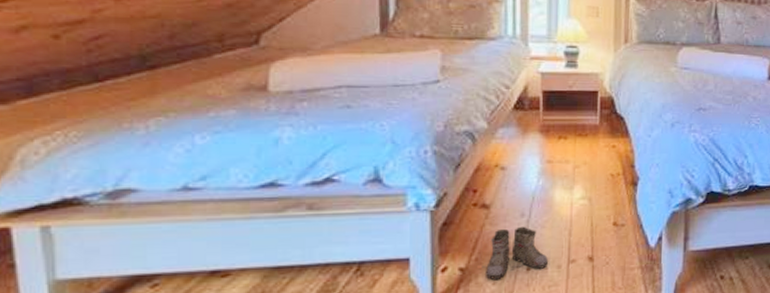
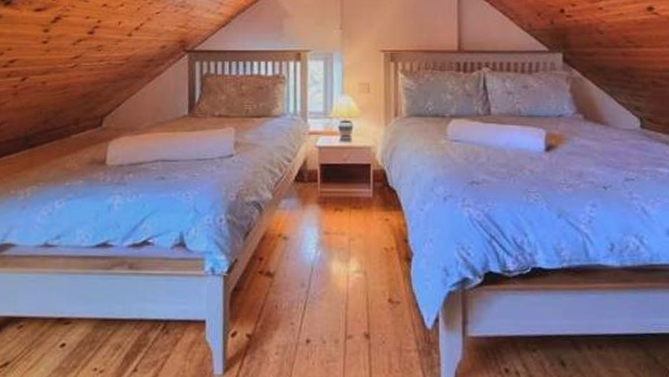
boots: present [483,226,548,280] -> none [267,297,326,349]

